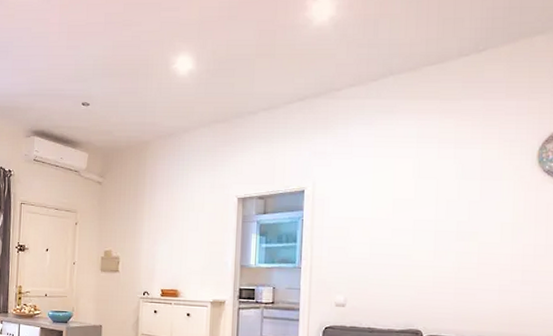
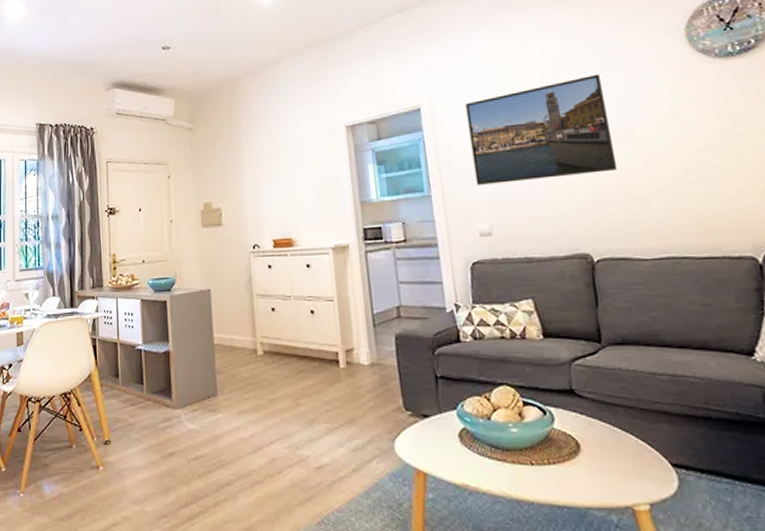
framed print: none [340,180,460,265] -> present [465,74,618,185]

